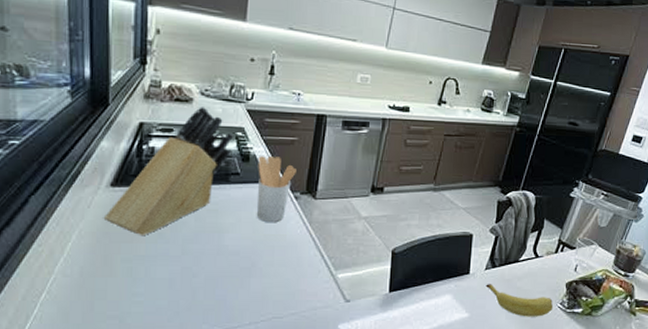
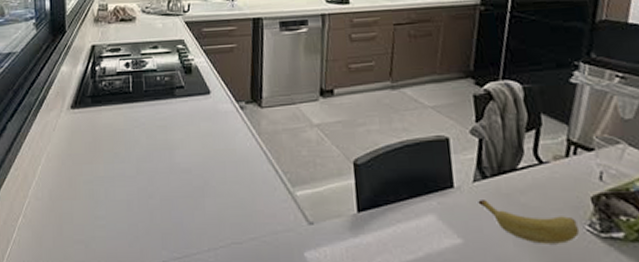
knife block: present [103,105,234,237] -> none [66,22,176,157]
utensil holder: present [257,156,296,223] -> none [200,66,239,137]

